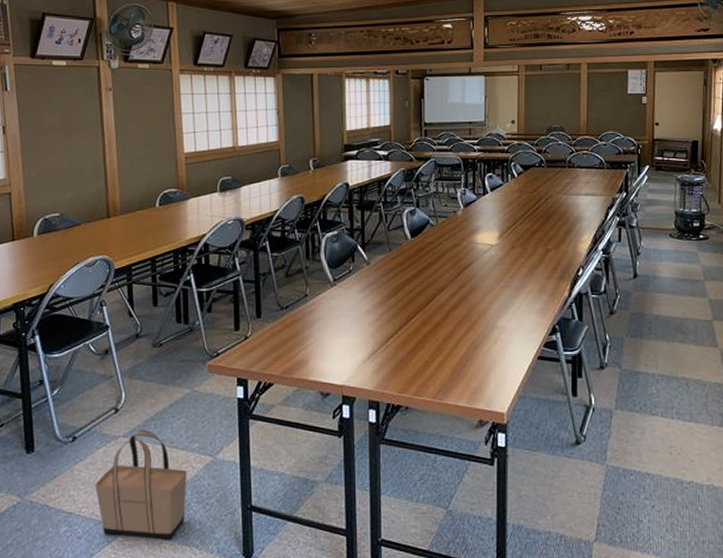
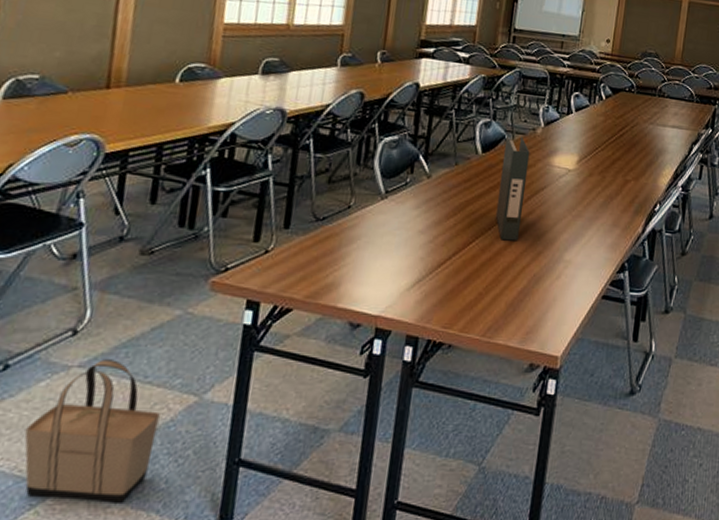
binder: none [430,219,455,314] -> present [495,135,530,241]

